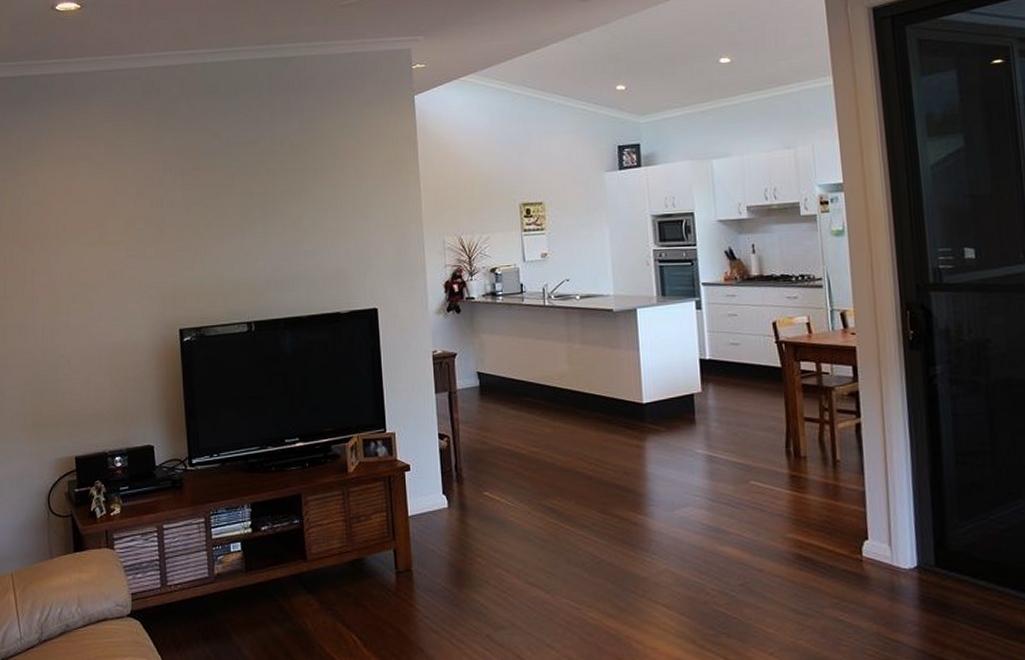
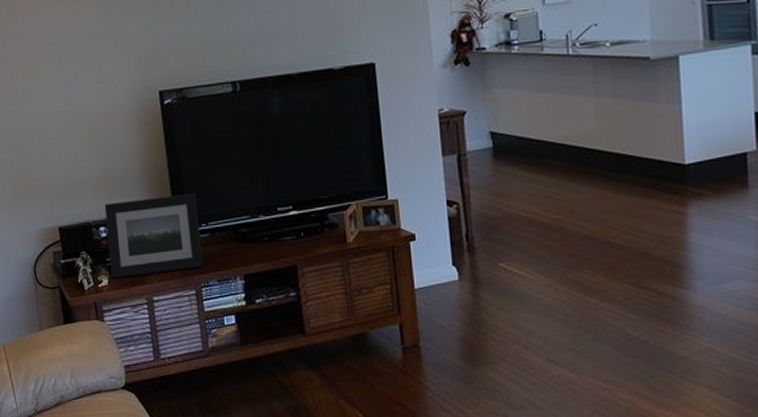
picture frame: none [121,424,213,507] -> present [104,192,203,278]

